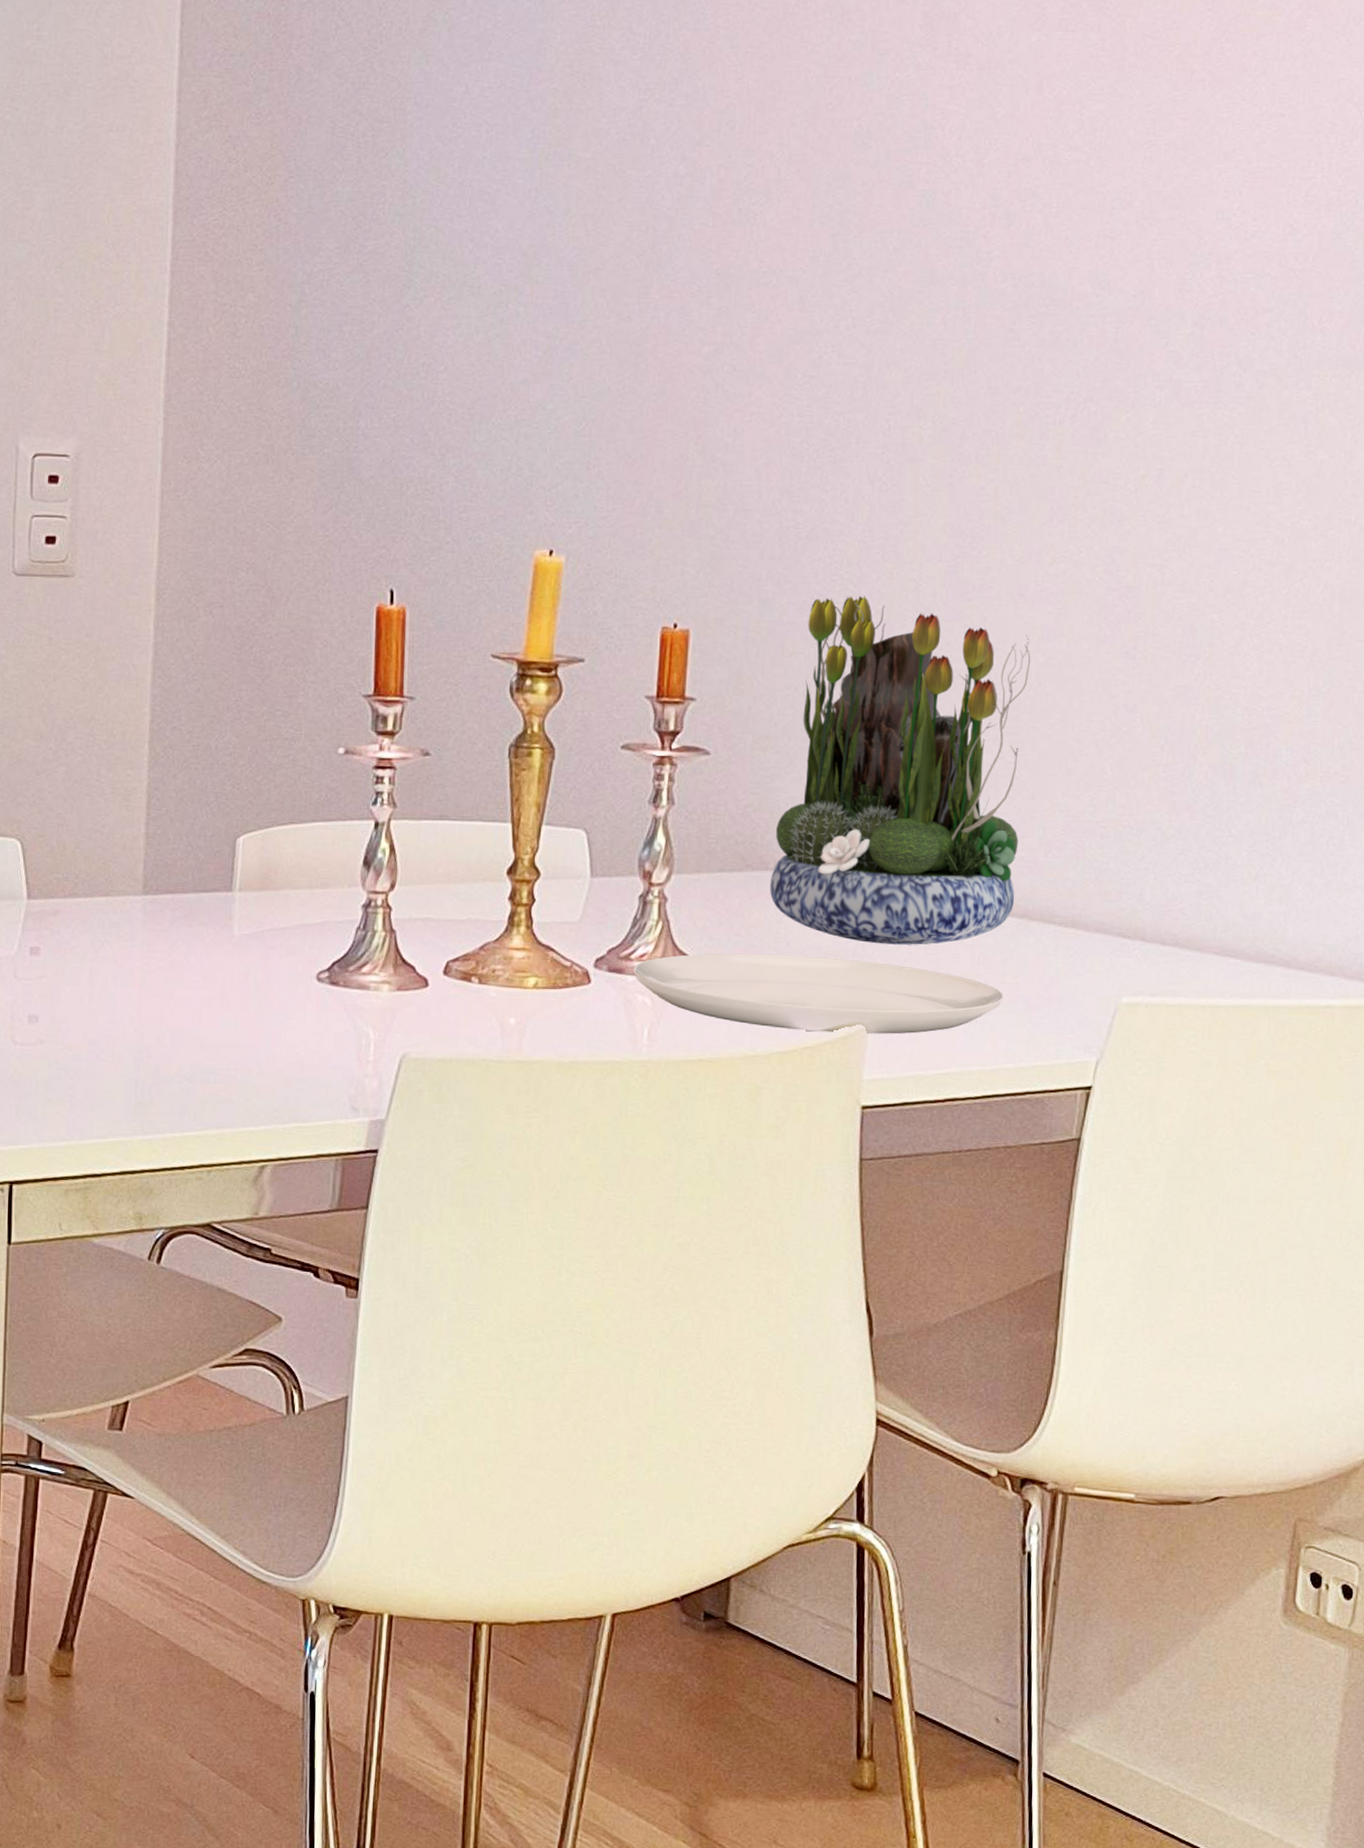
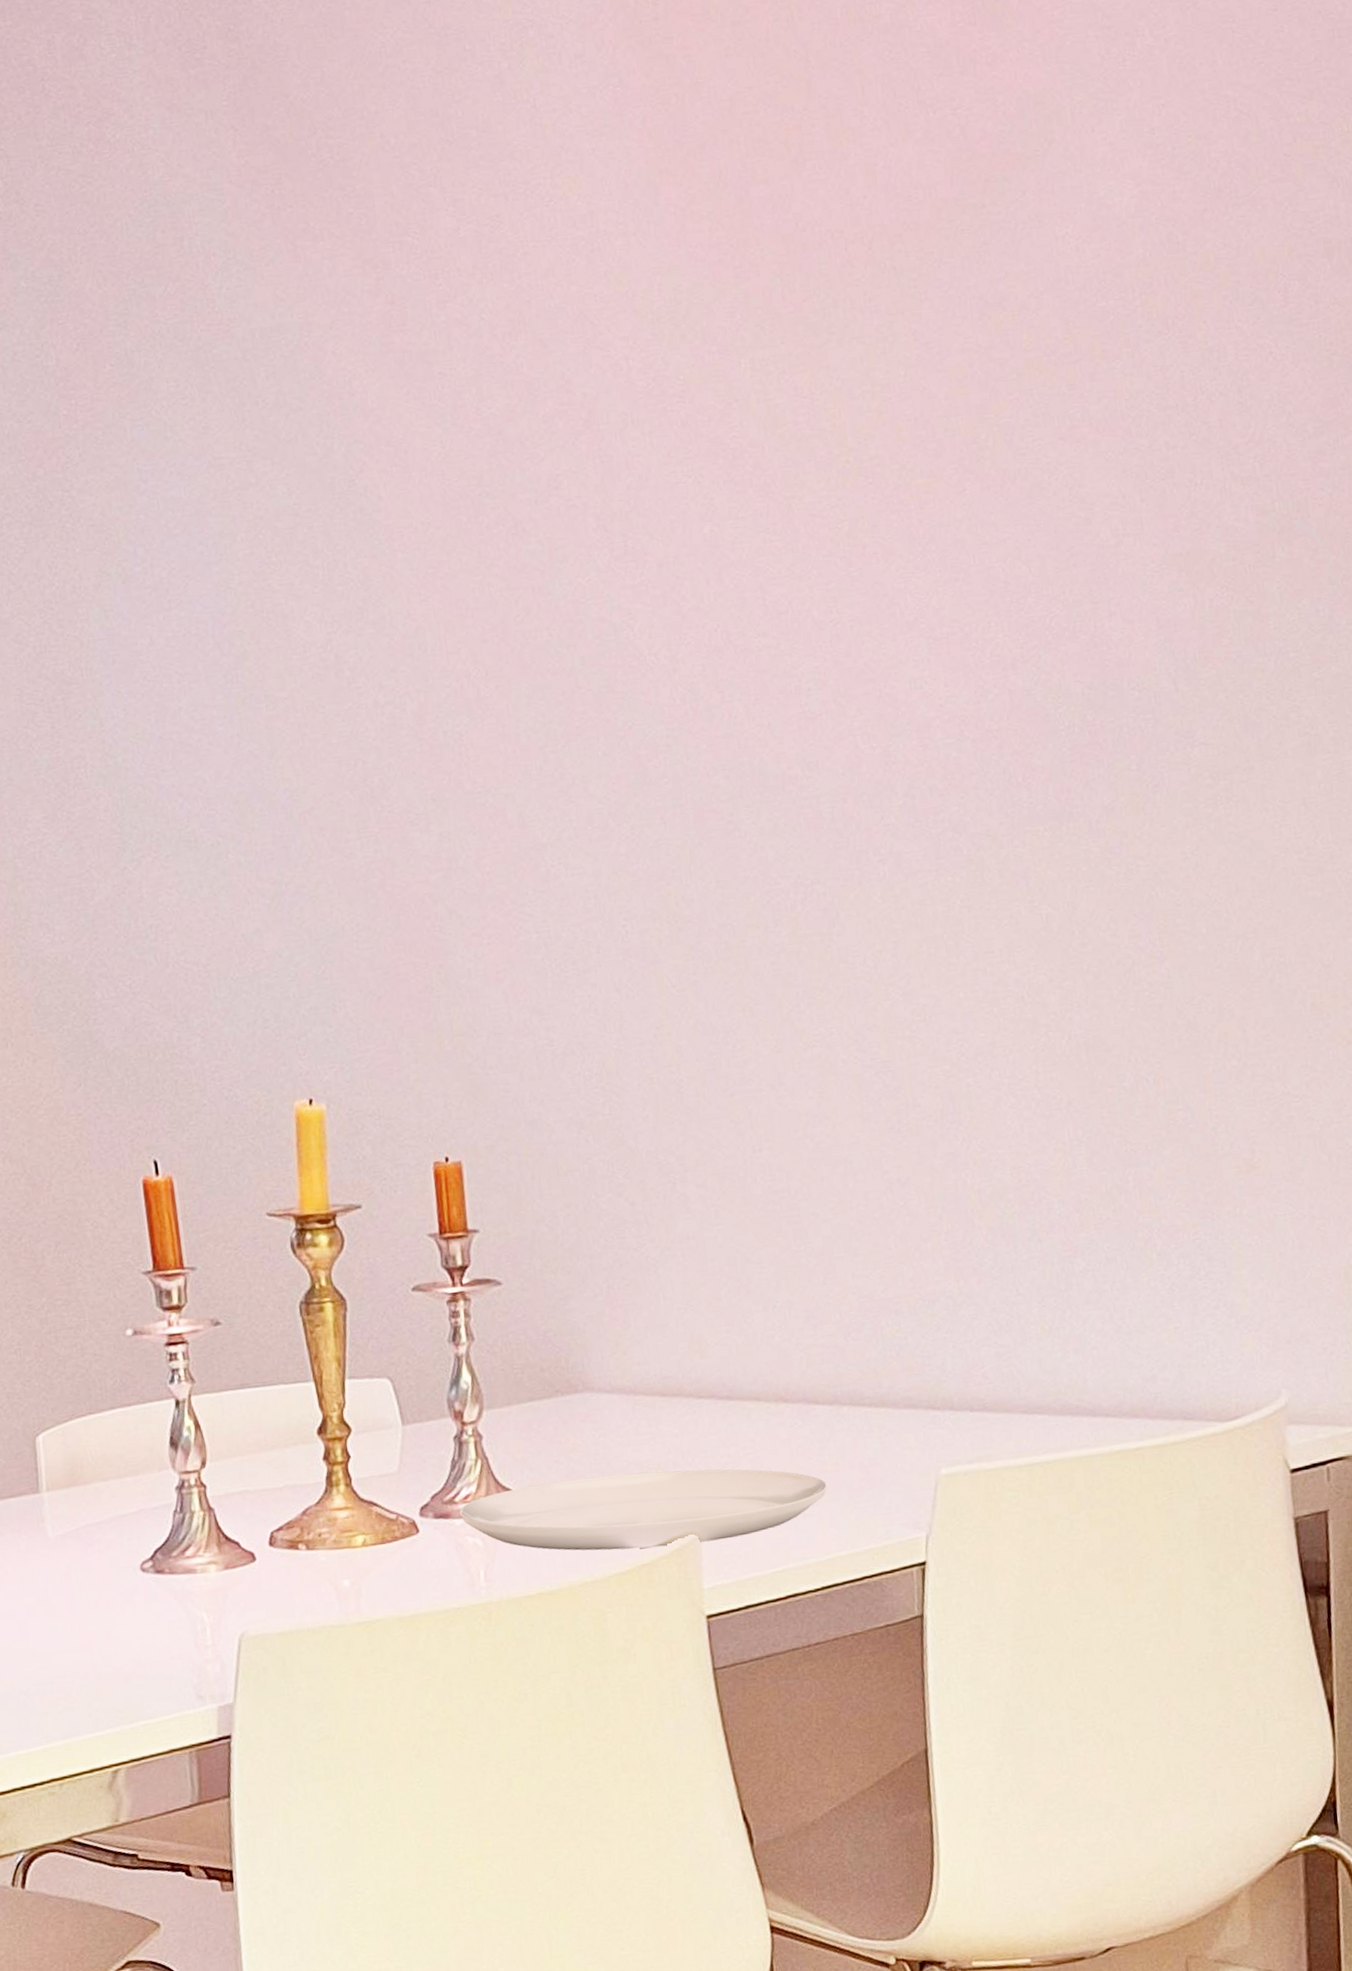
flower arrangement: present [769,596,1031,945] -> none [577,1104,823,1452]

